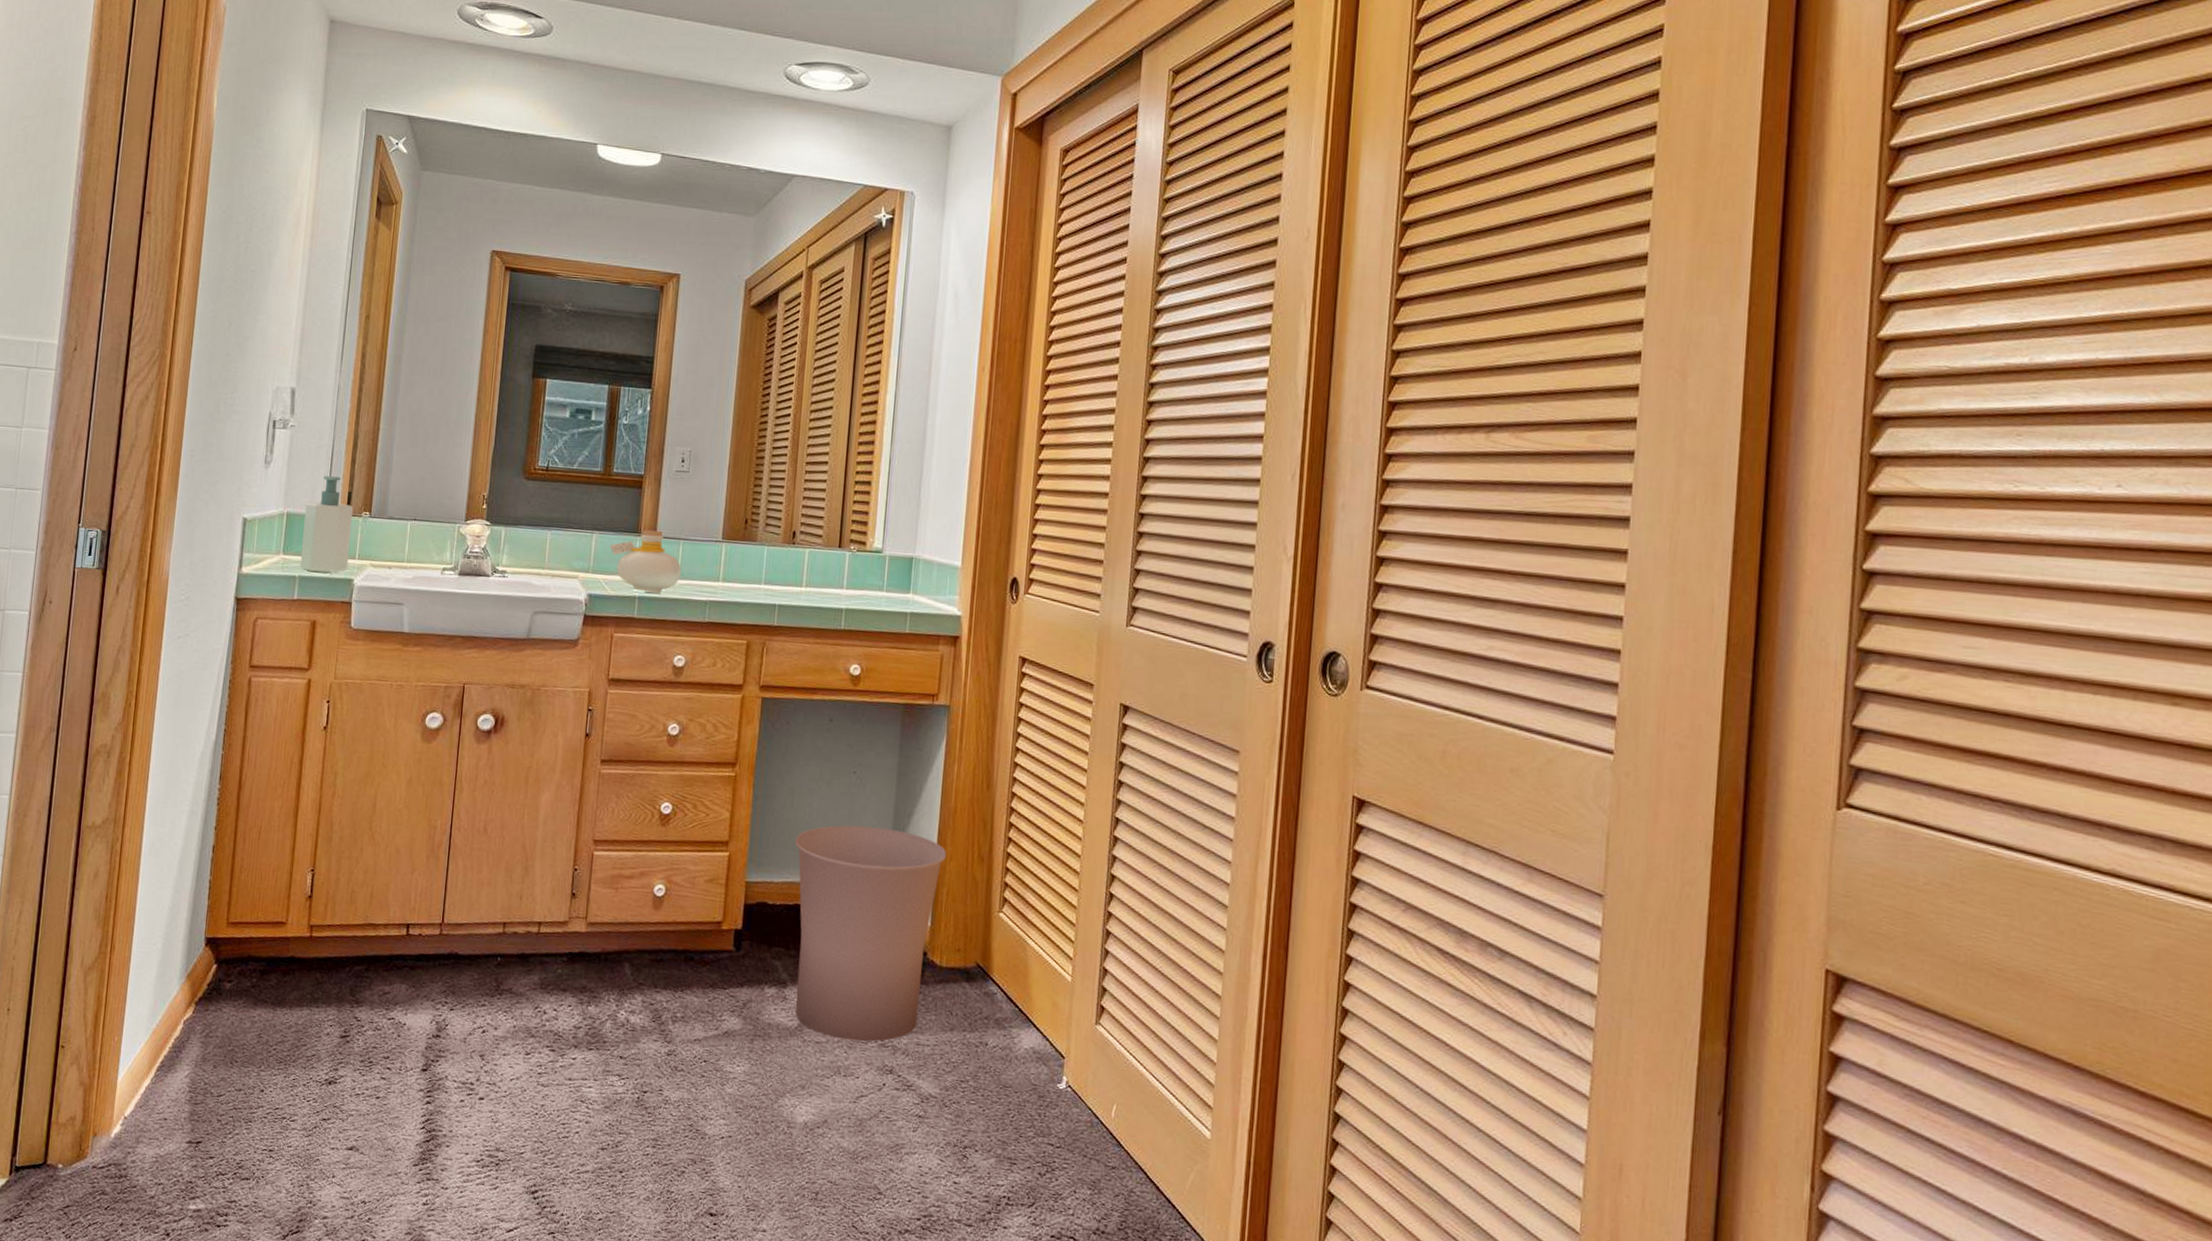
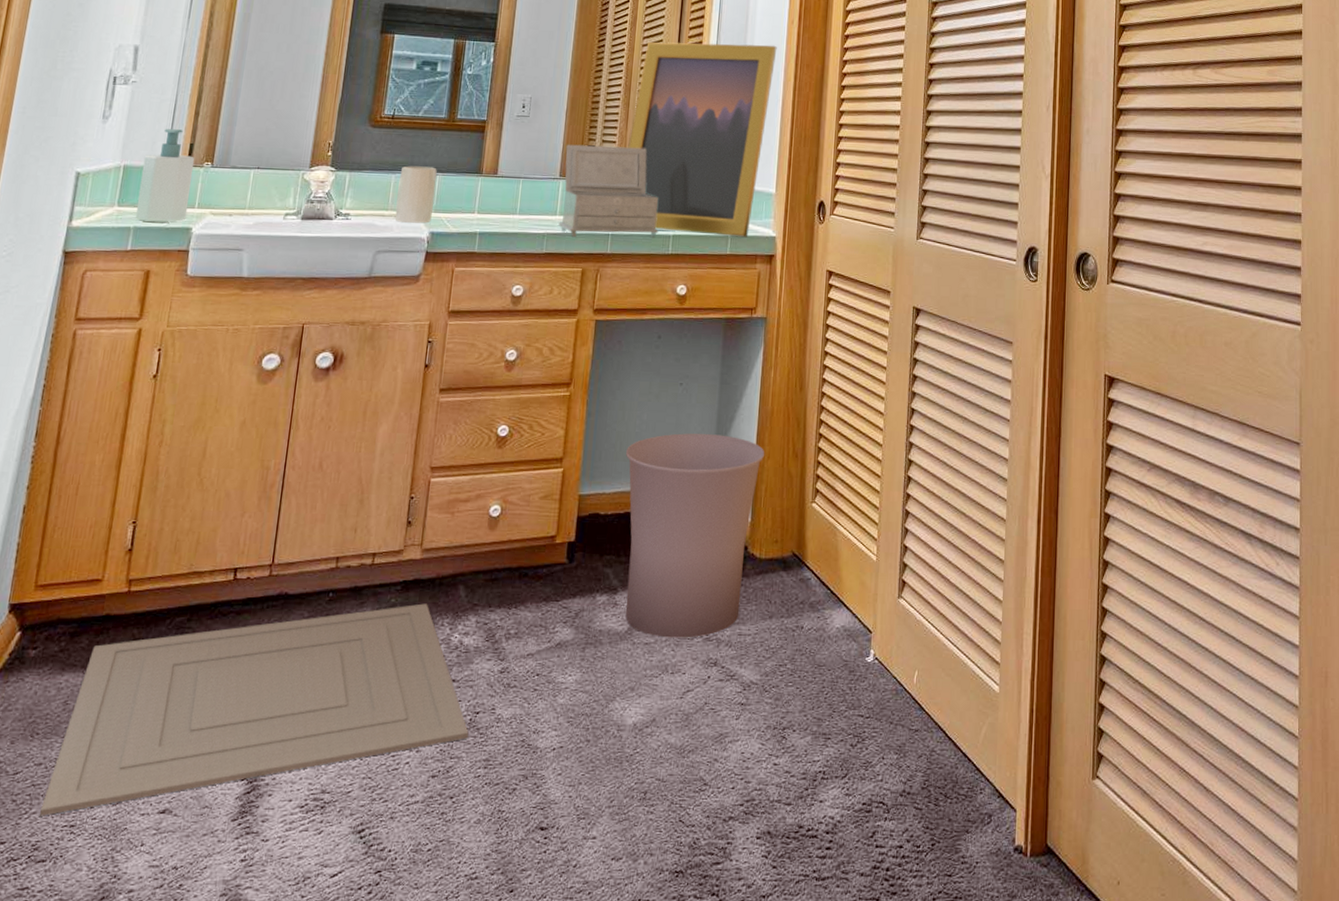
bath mat: none [242,977,637,1138] -> present [40,603,469,816]
cup: none [552,522,594,585] -> present [395,165,438,224]
bottle: present [609,530,682,593] -> none [452,171,522,228]
jewelry box: none [721,504,830,611] -> present [558,144,659,238]
picture frame: none [796,391,965,616] -> present [628,42,777,238]

